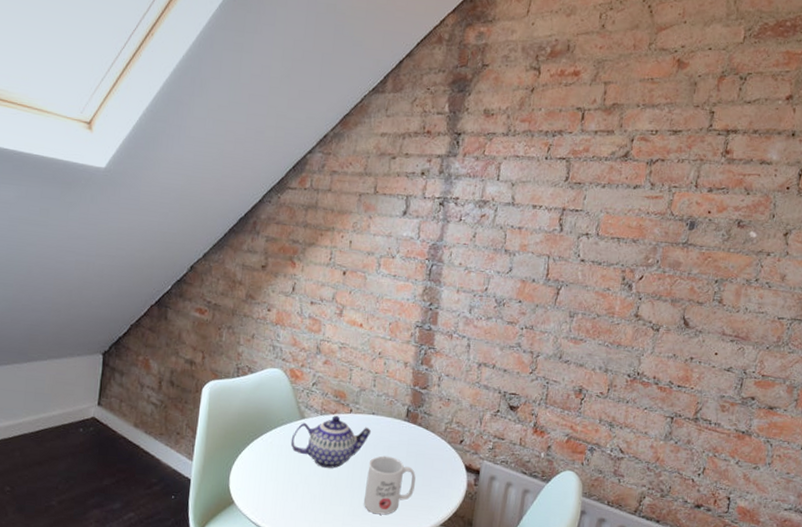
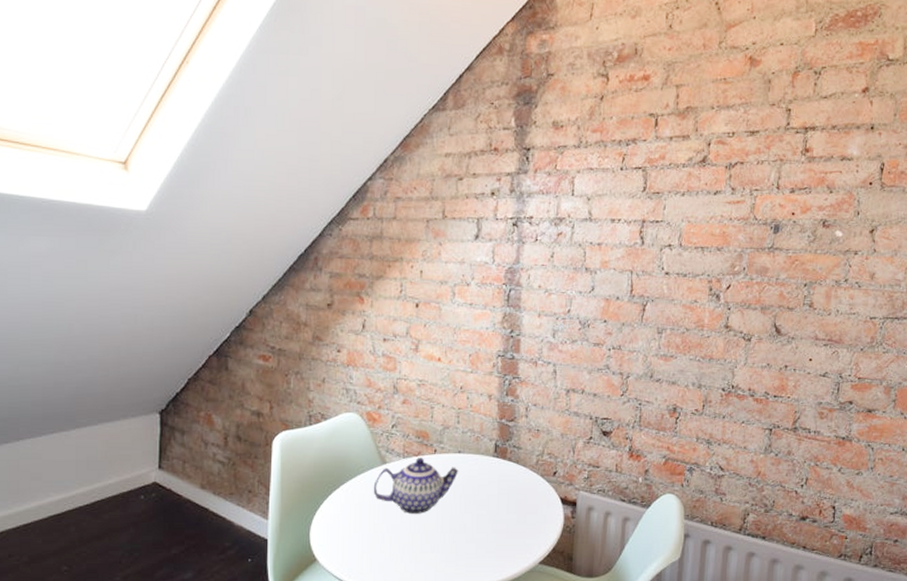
mug: present [364,455,416,515] -> none [457,495,509,558]

